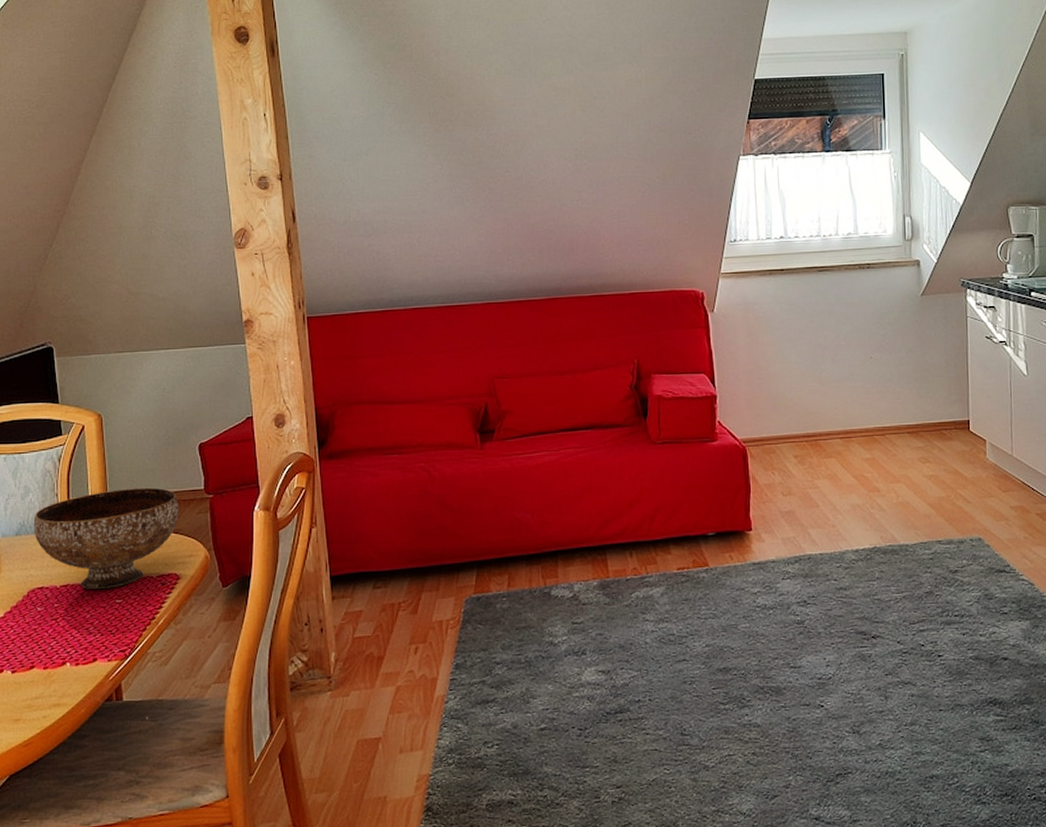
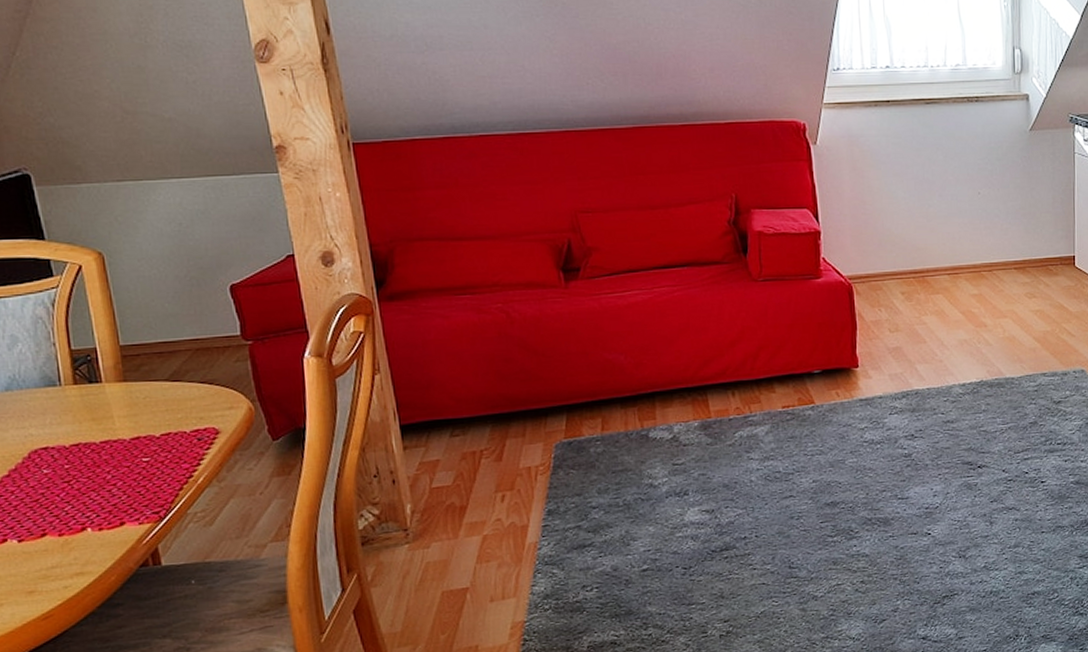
bowl: present [33,487,179,589] -> none [26,334,212,448]

